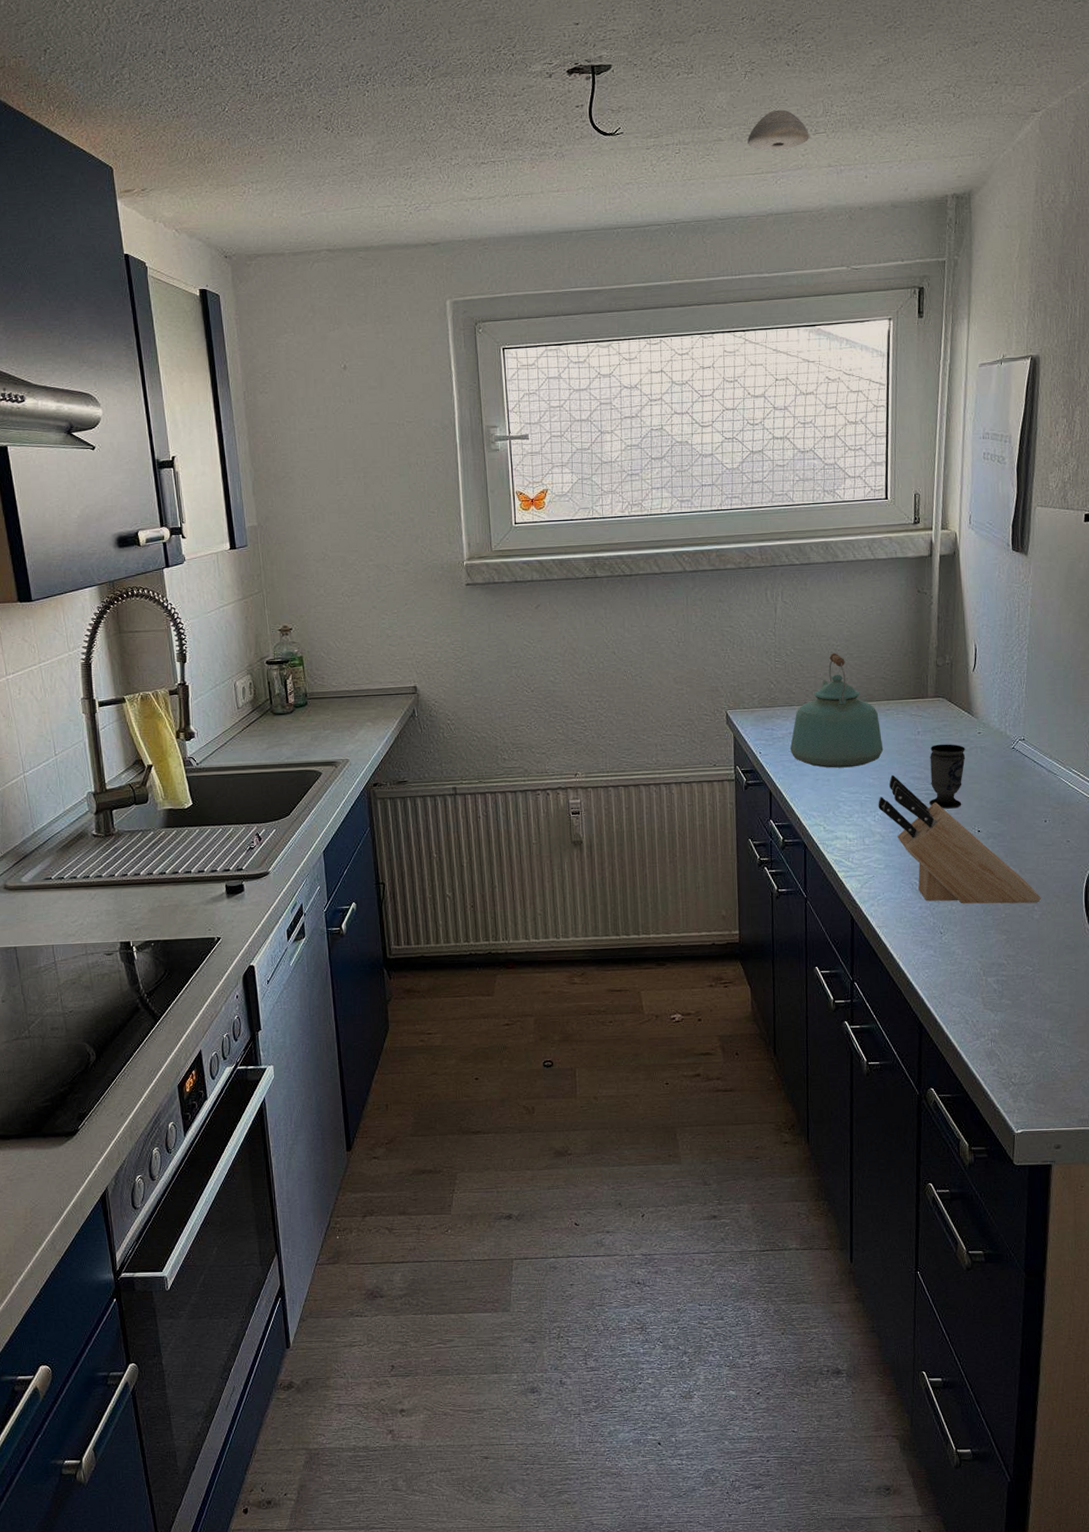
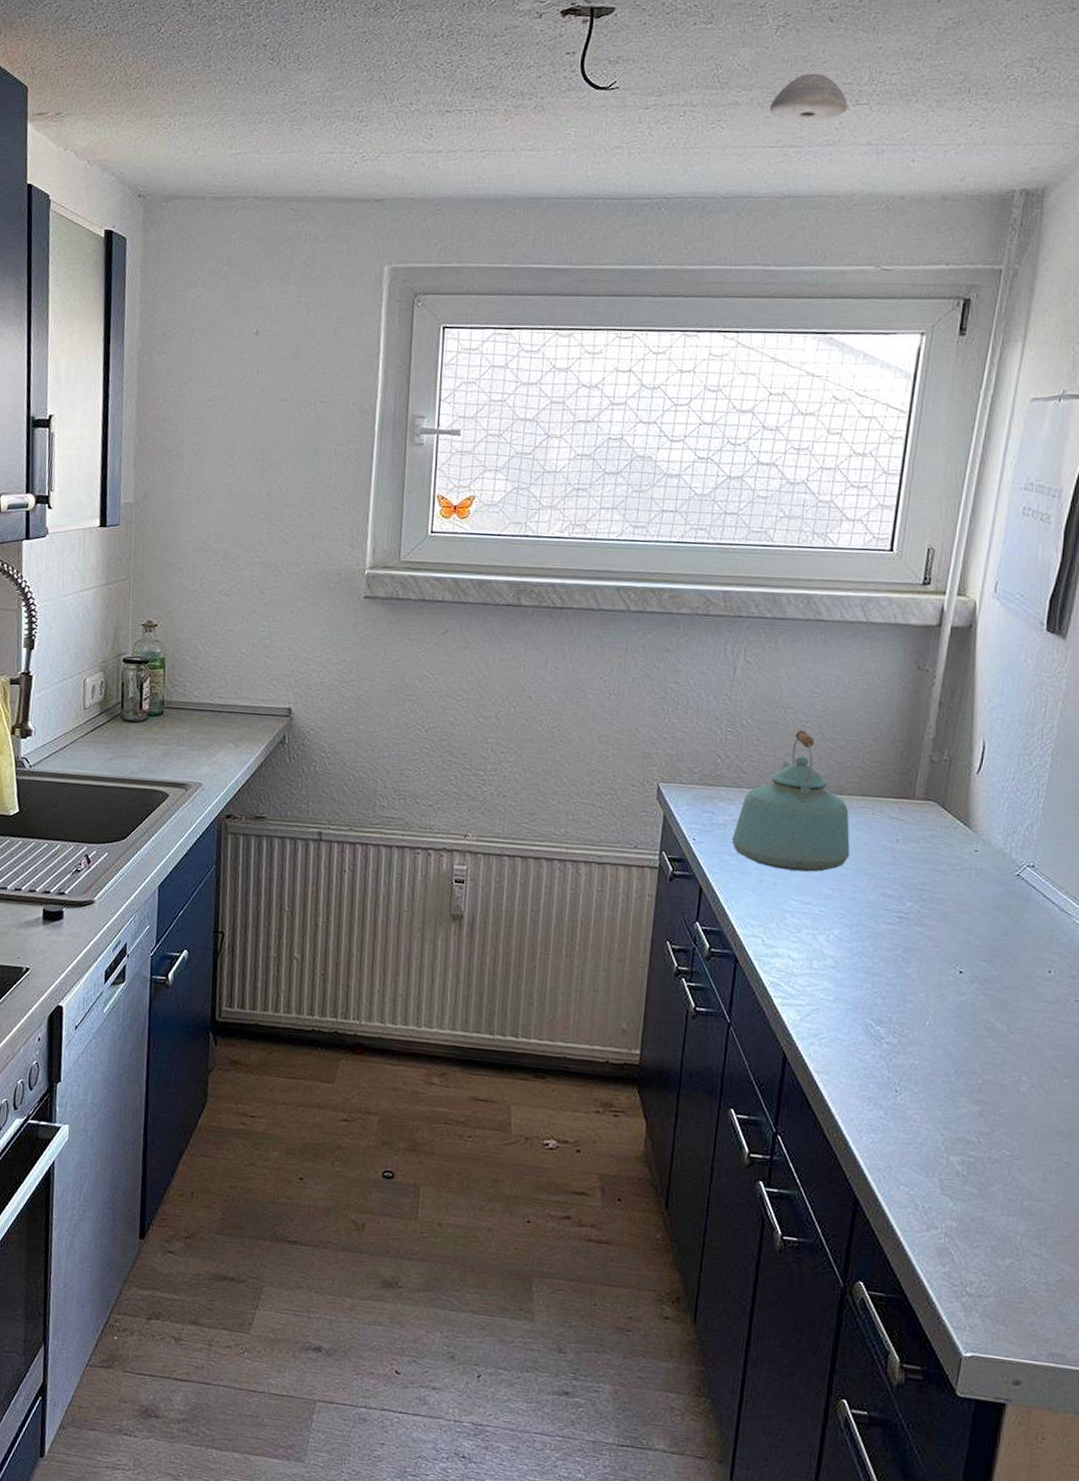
knife block: present [878,774,1042,904] -> none [834,887,1033,1073]
cup: present [929,744,966,809] -> none [901,858,956,940]

